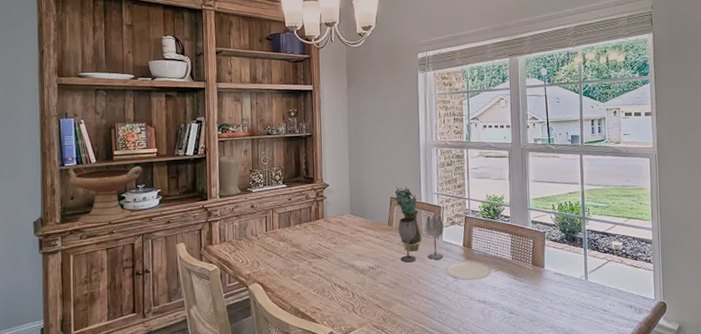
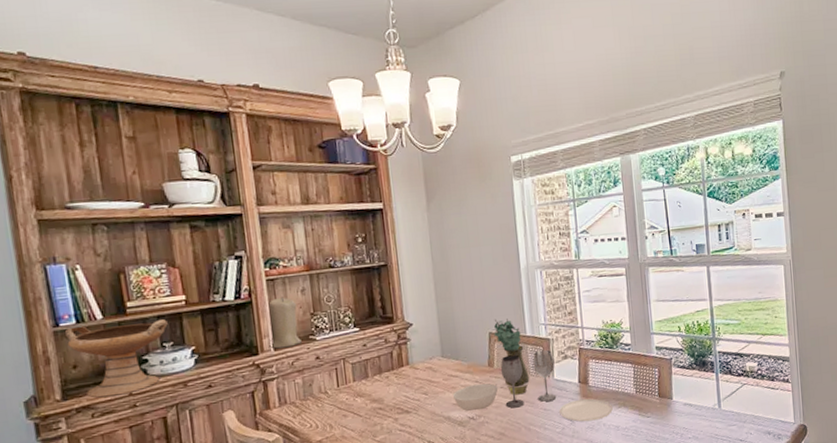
bowl: none [357,239,395,262] -> present [452,383,499,412]

